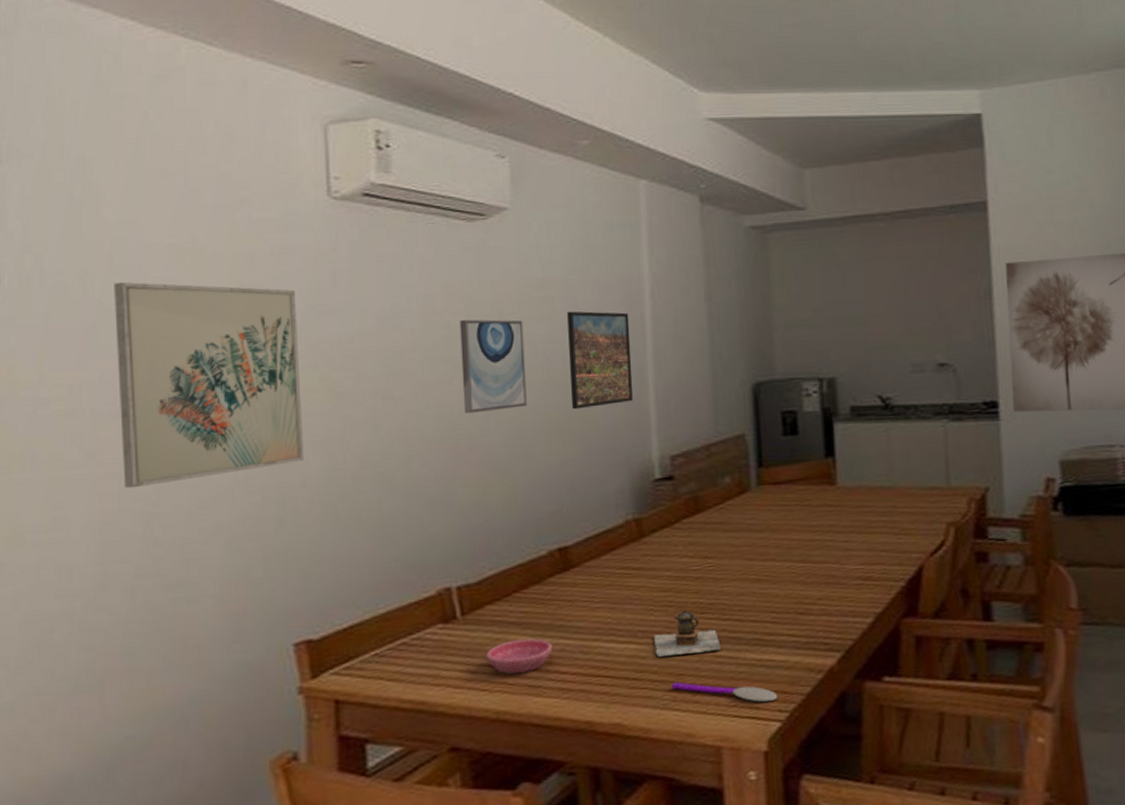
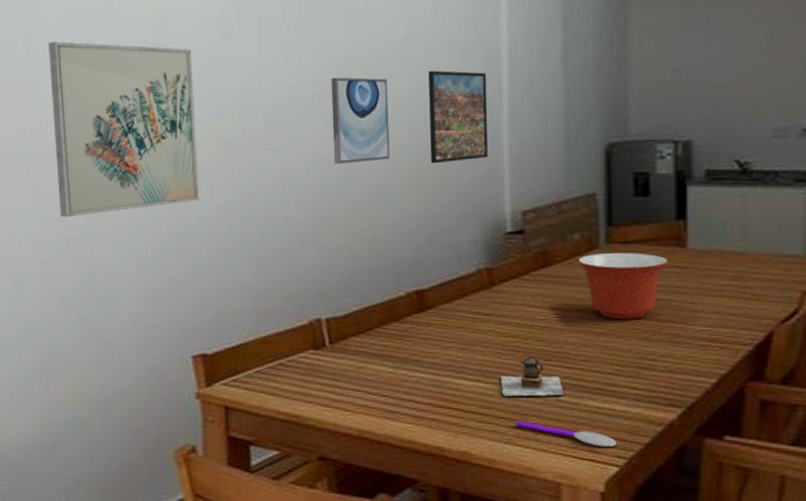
saucer: present [486,638,553,674] -> none [350,369,409,398]
mixing bowl: none [730,493,820,564] -> present [578,253,668,320]

